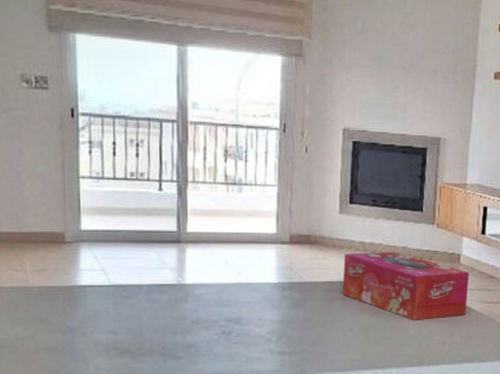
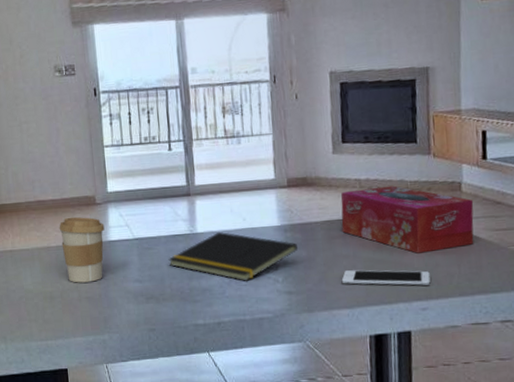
coffee cup: none [15,254,74,331] -> present [59,217,105,283]
notepad: none [149,285,296,340] -> present [168,232,299,282]
cell phone: none [337,333,424,352] -> present [341,270,431,286]

